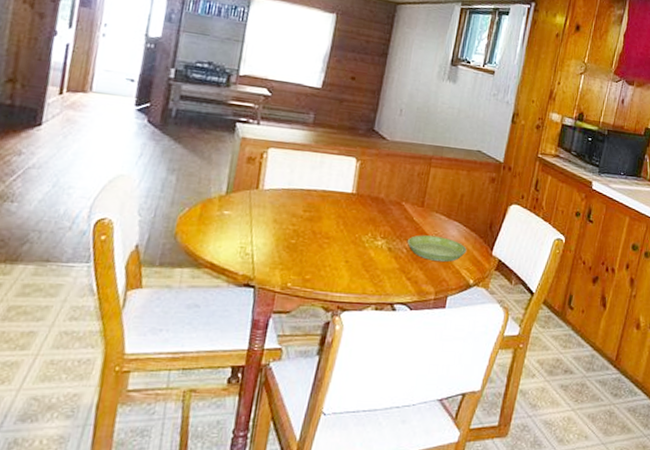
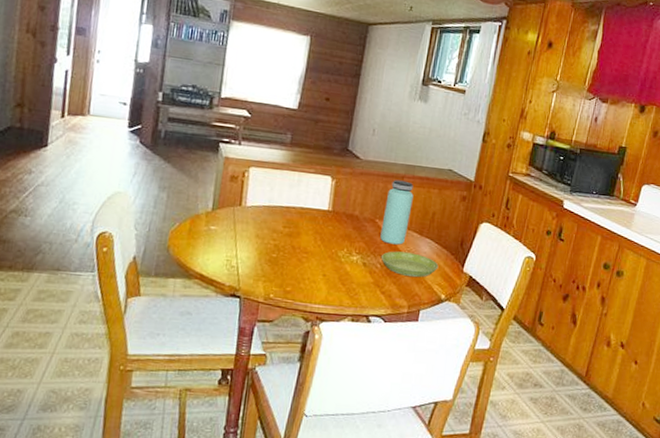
bottle: none [406,161,442,229] -> present [380,179,414,245]

